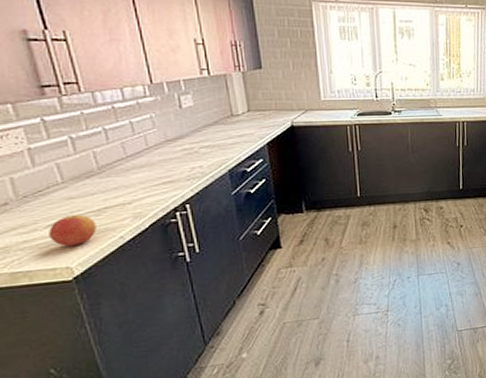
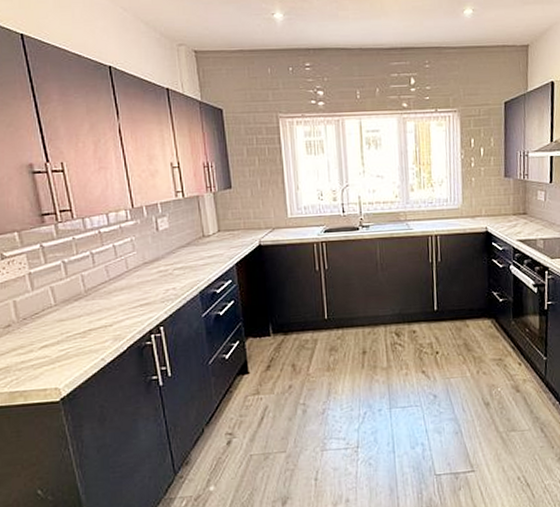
apple: present [49,215,97,247] -> none [42,337,82,368]

